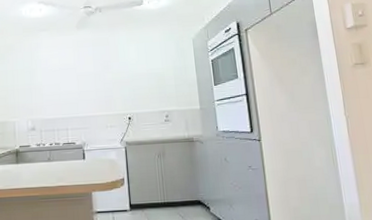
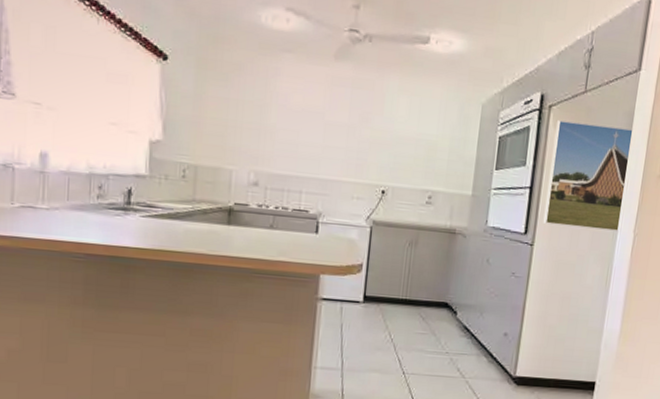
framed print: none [254,34,330,121] -> present [543,120,632,231]

